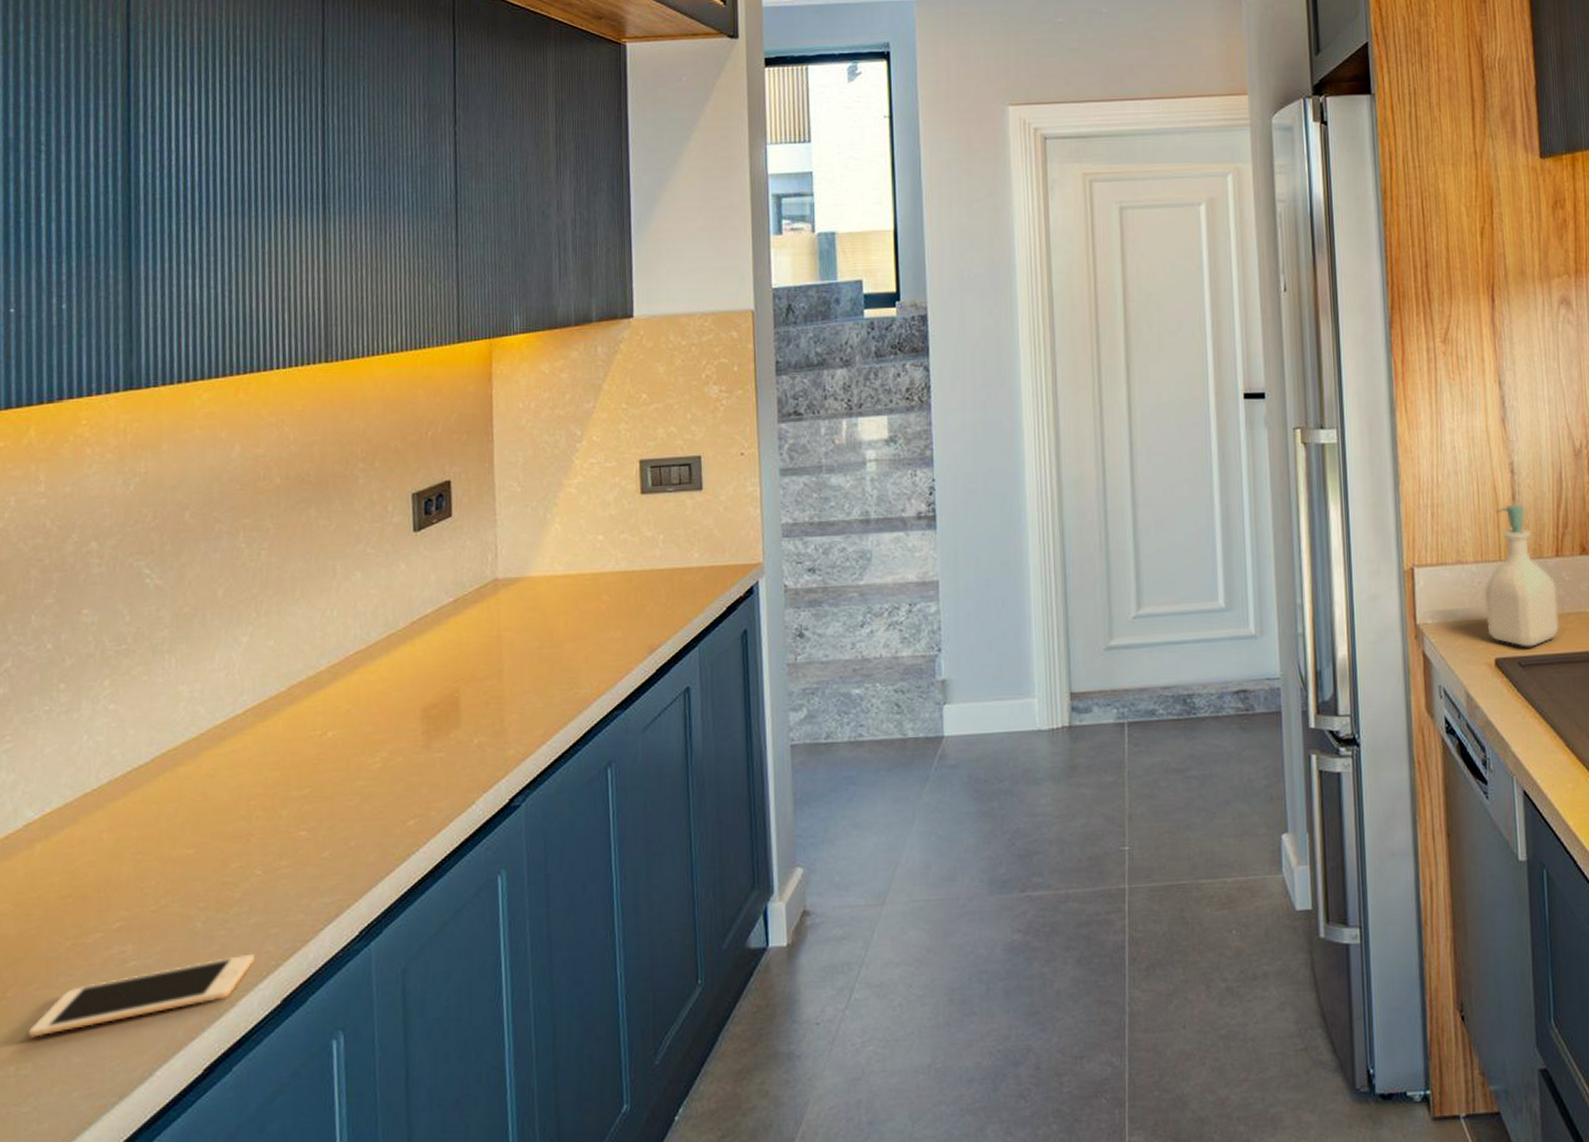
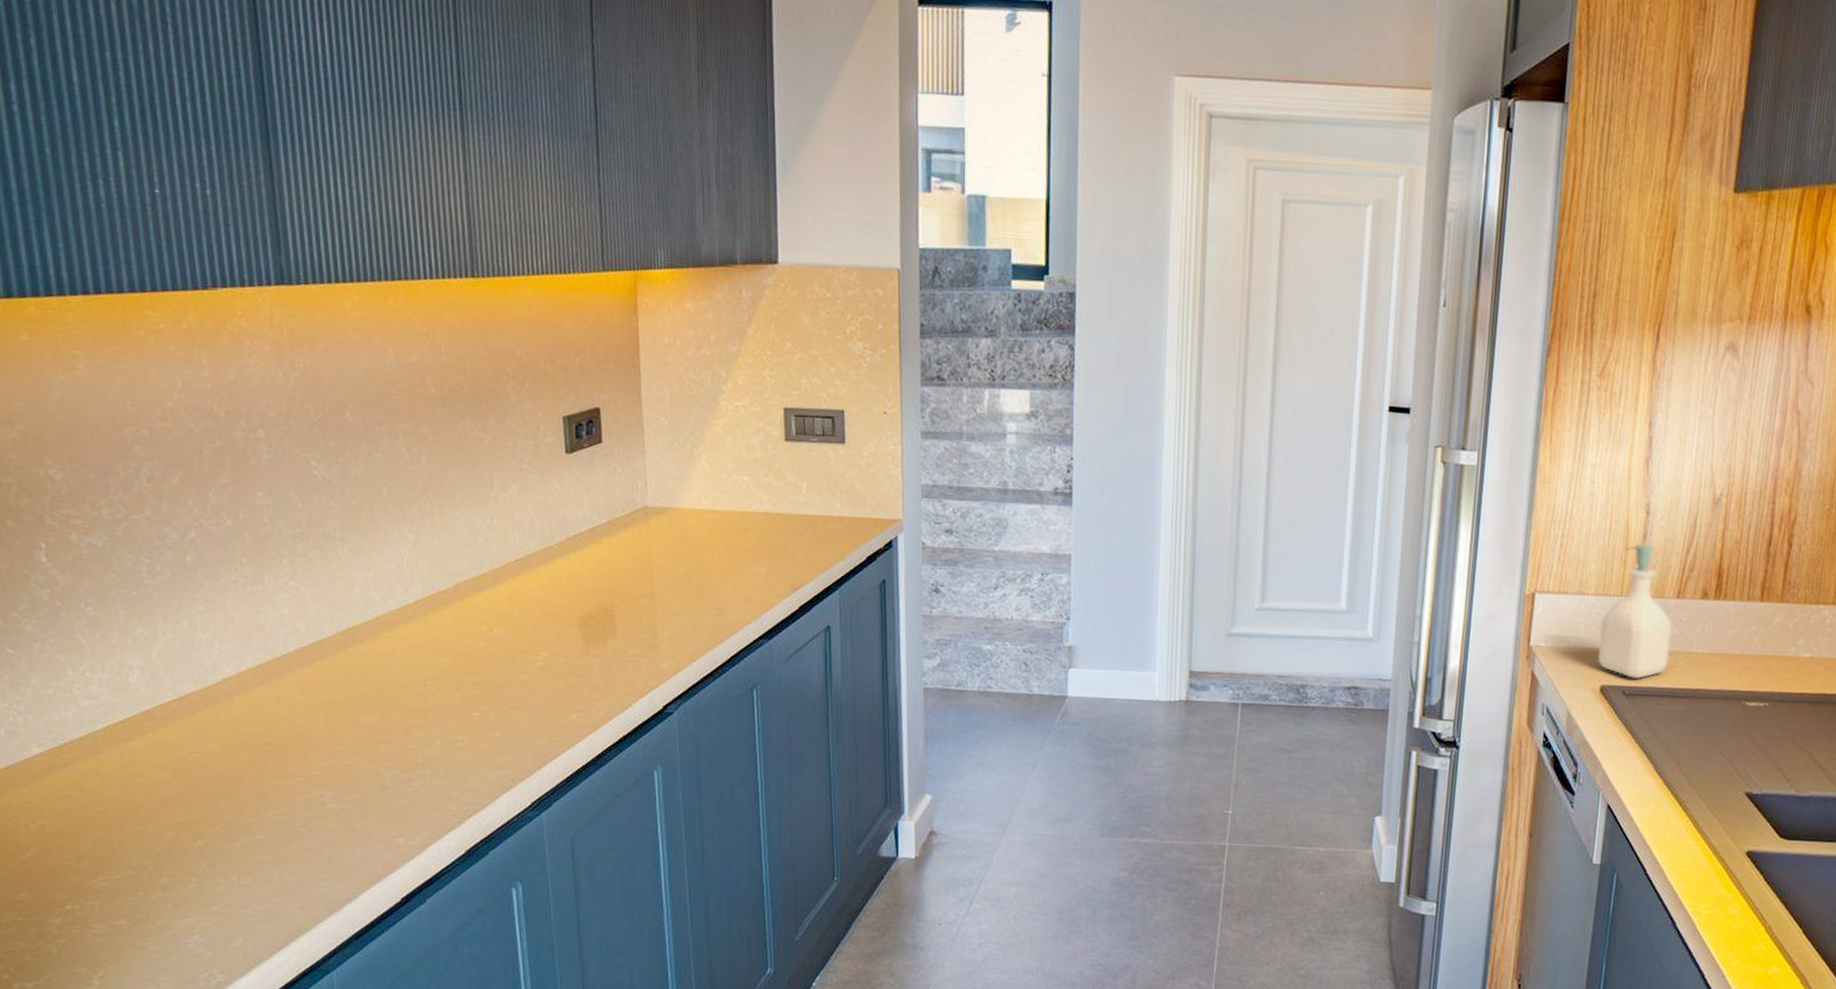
cell phone: present [28,953,254,1038] -> none [246,810,439,856]

